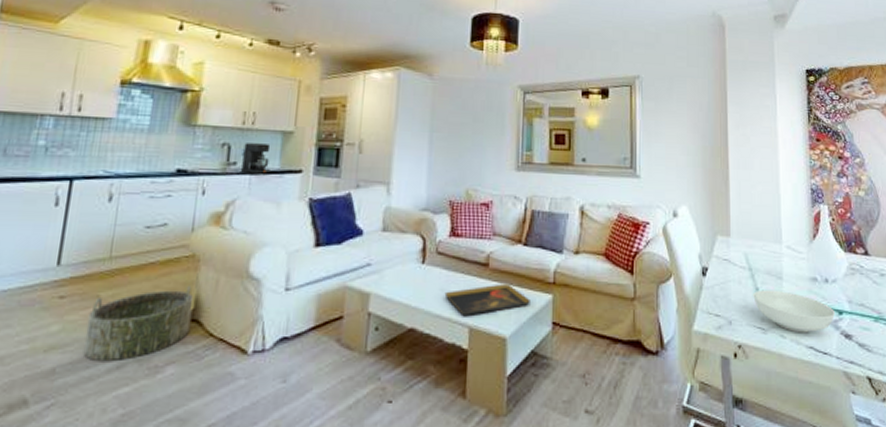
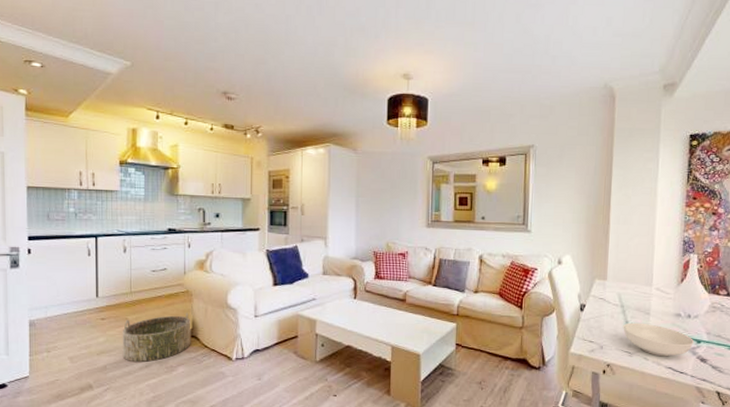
coffee maker: present [240,143,272,174] -> none [213,208,237,232]
decorative tray: present [444,283,530,317] -> none [372,314,439,338]

